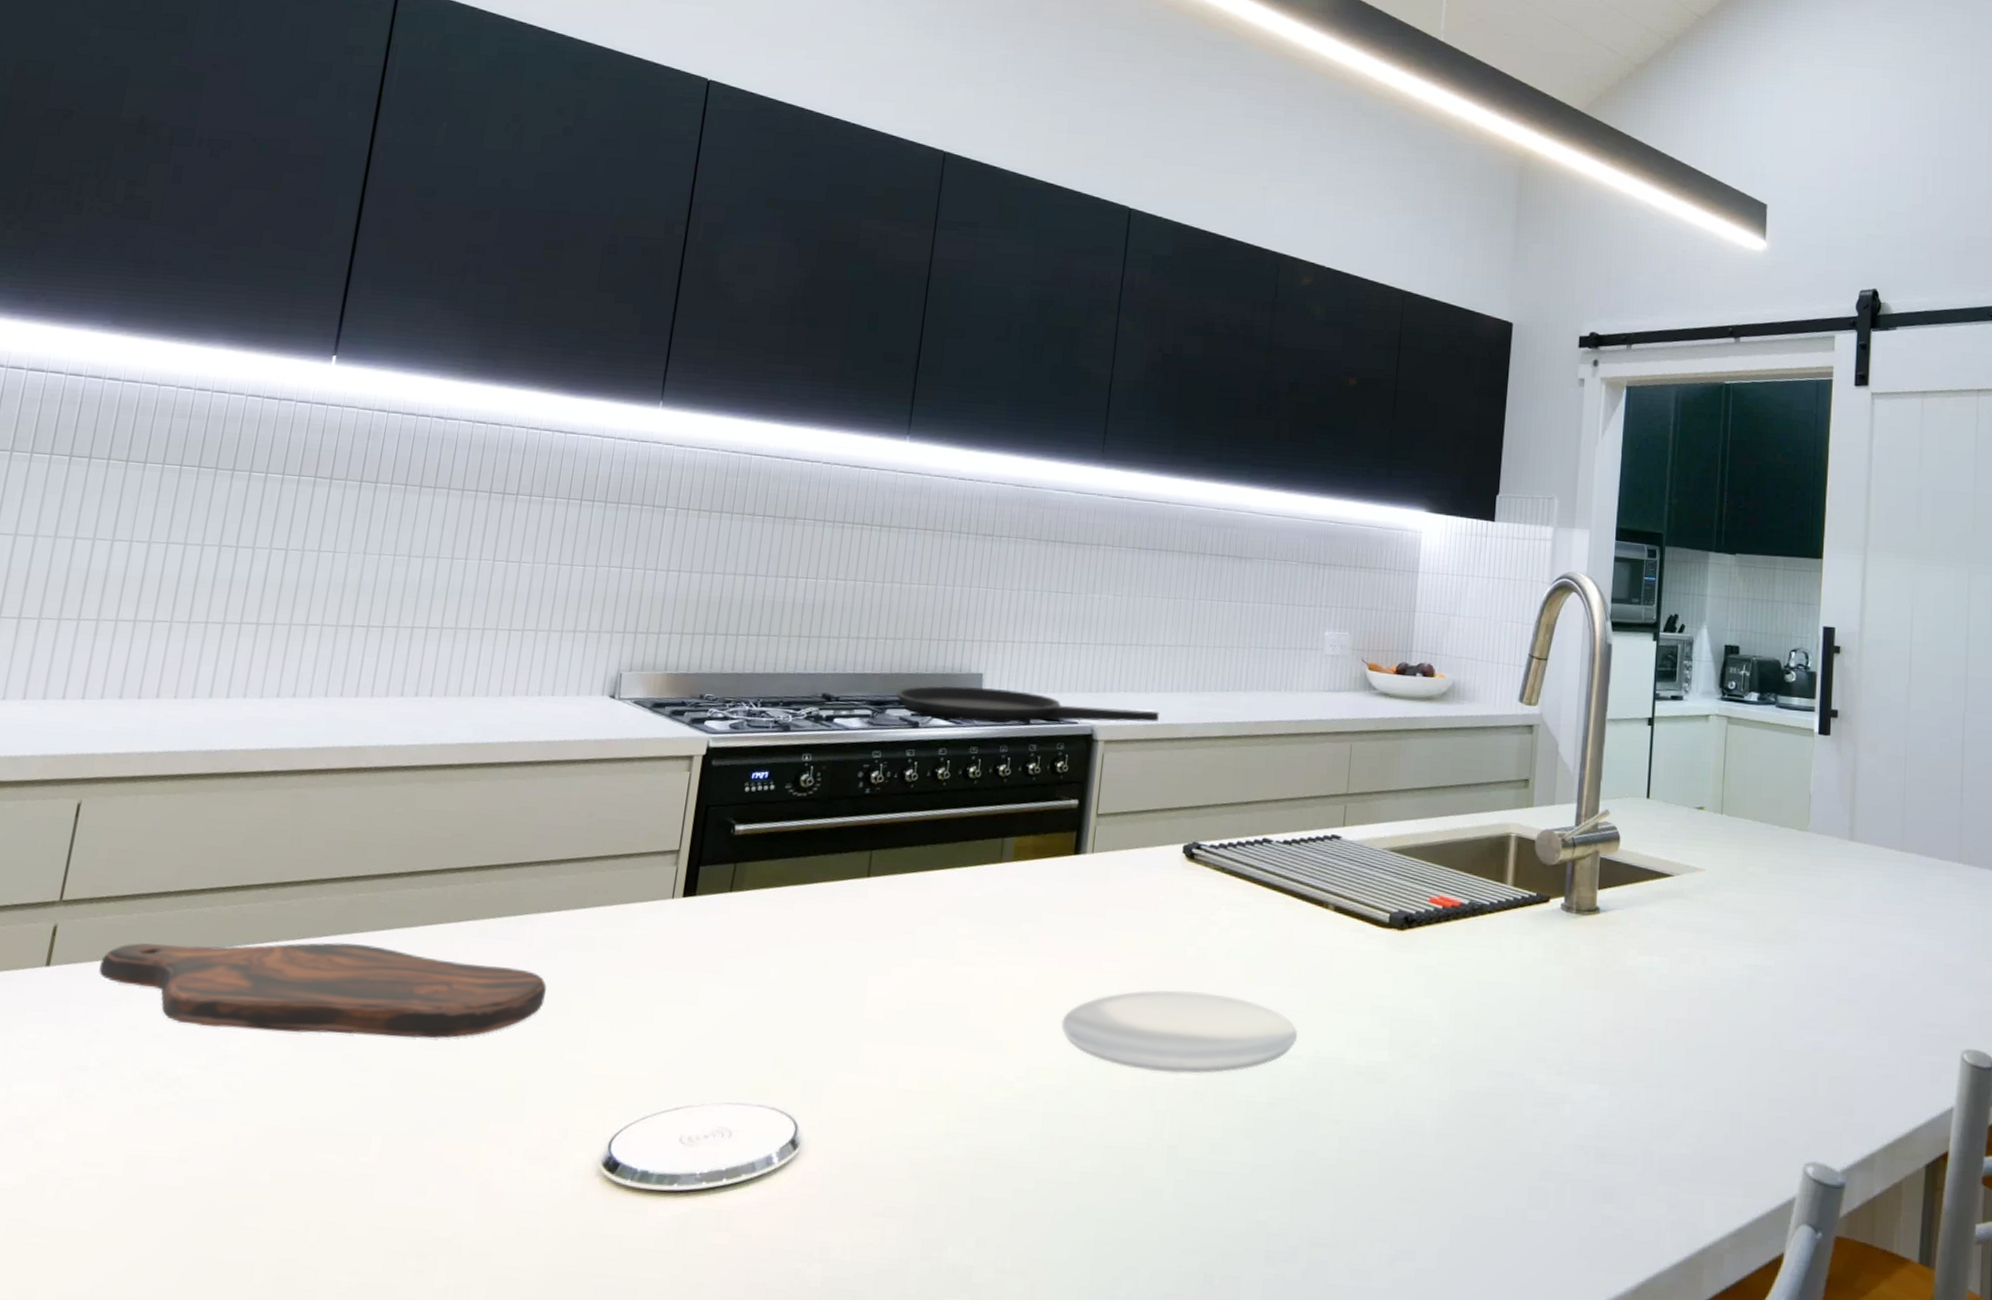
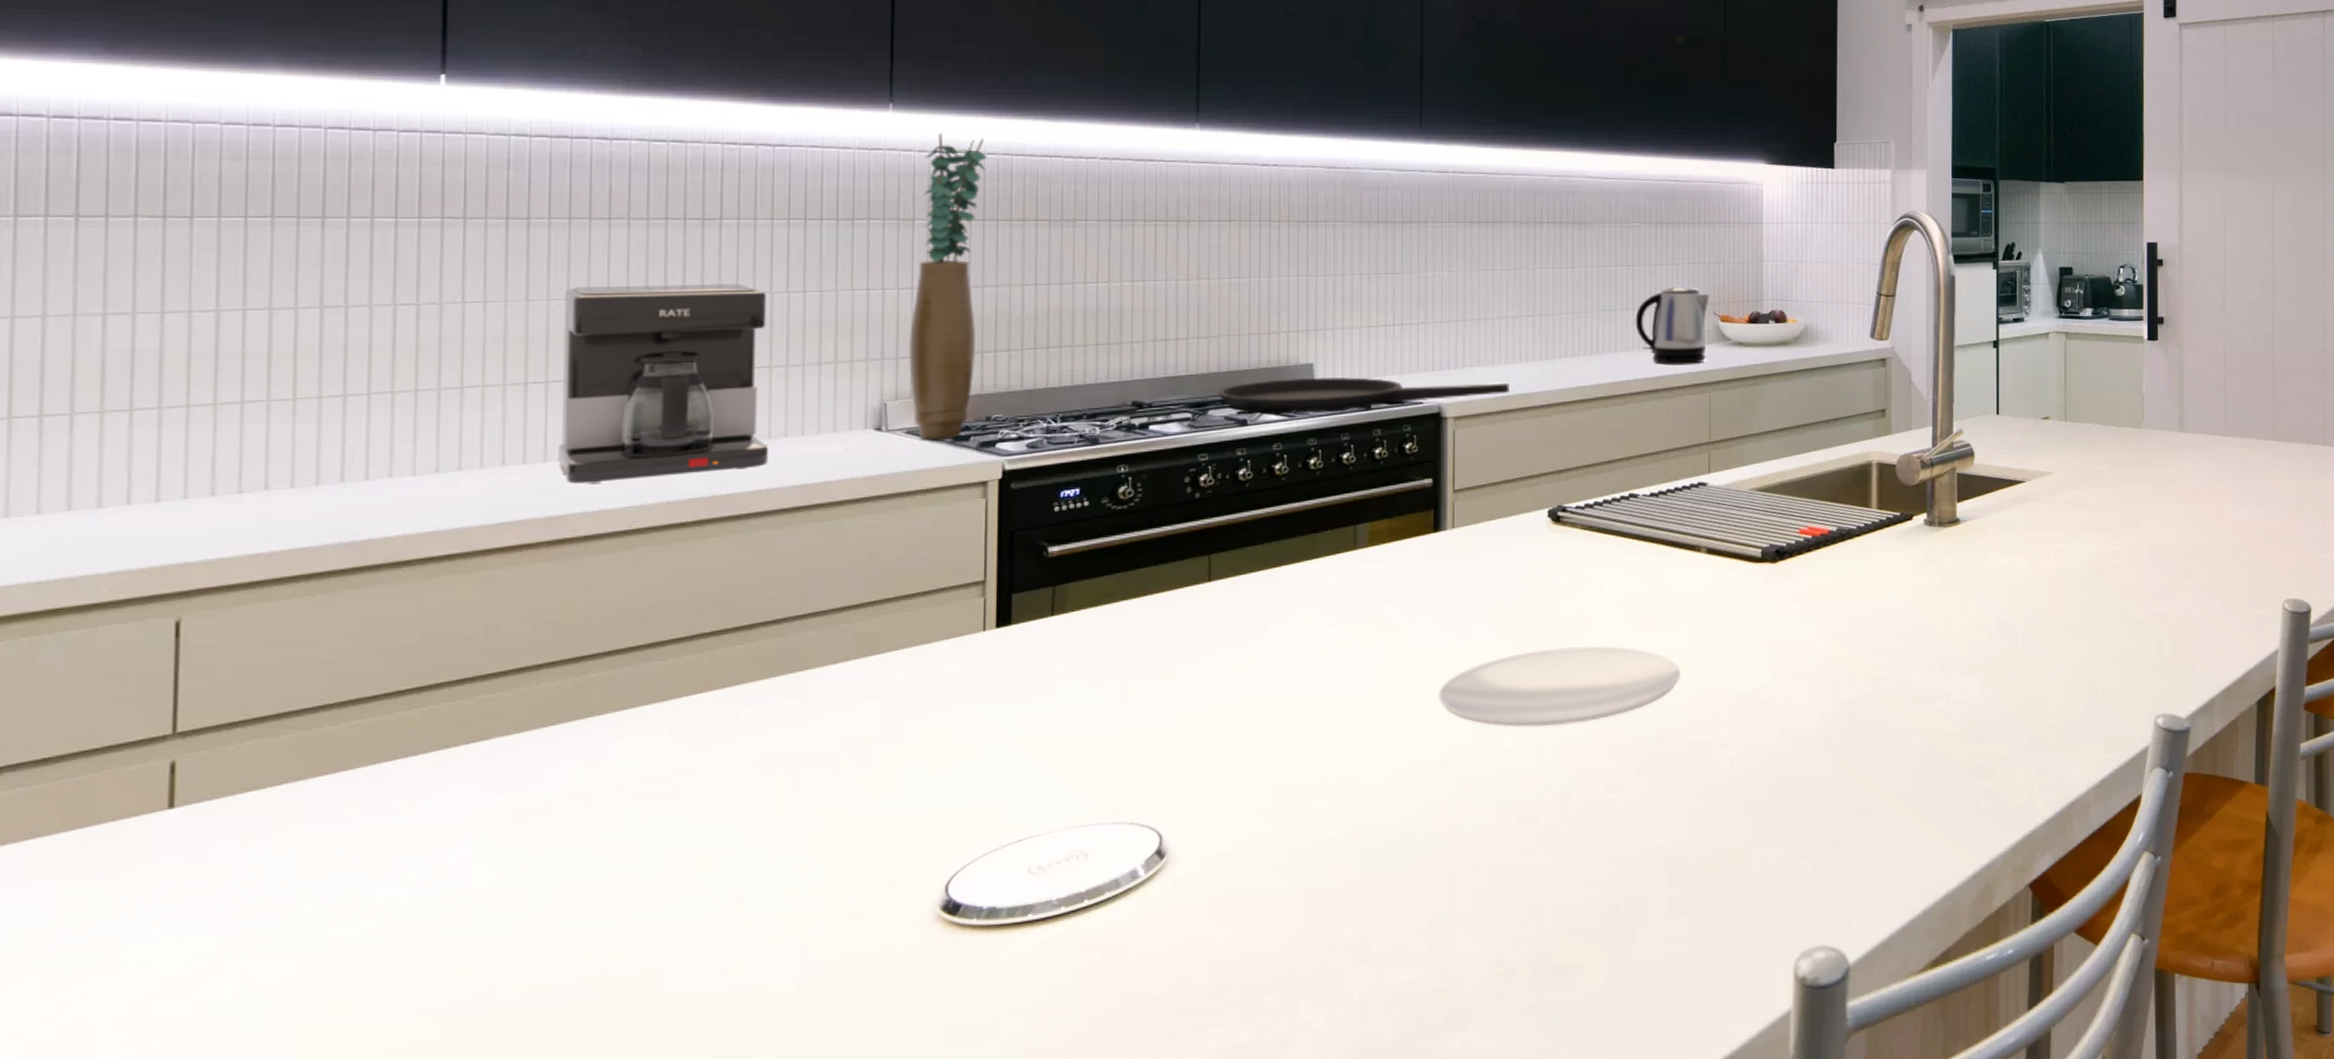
cutting board: present [99,942,547,1039] -> none [246,727,846,844]
coffee maker: none [366,545,543,722] -> present [558,284,768,484]
vase: none [642,430,731,712] -> present [908,133,987,439]
kettle: none [1284,630,1359,711] -> present [1635,287,1709,364]

